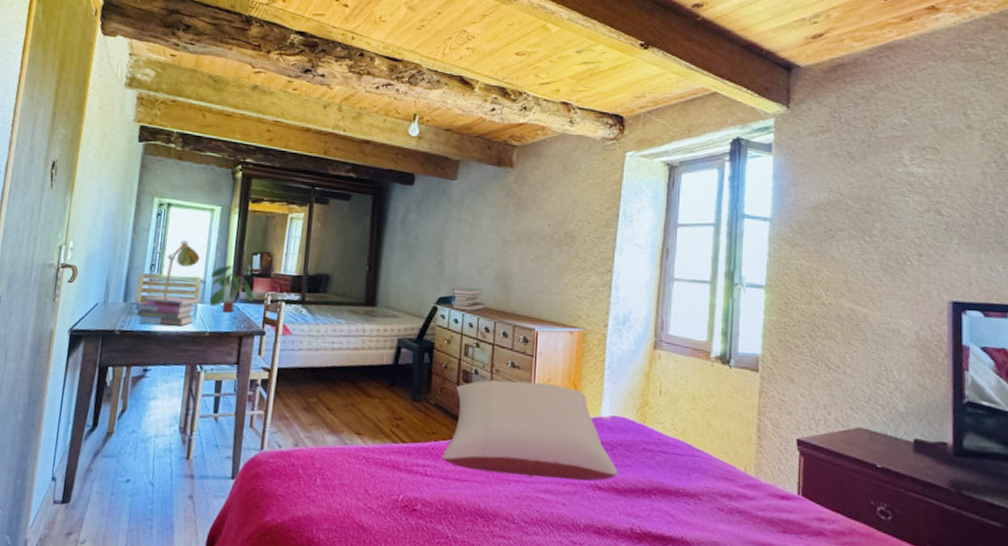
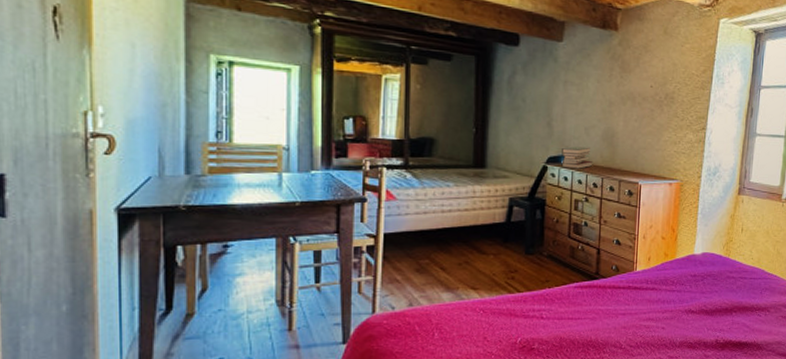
books: present [135,295,200,326] -> none [202,165,284,198]
desk lamp: present [163,240,200,297] -> none [236,104,279,167]
plant: present [209,265,255,313] -> none [294,130,350,181]
pillow: present [442,380,618,482] -> none [557,229,707,309]

